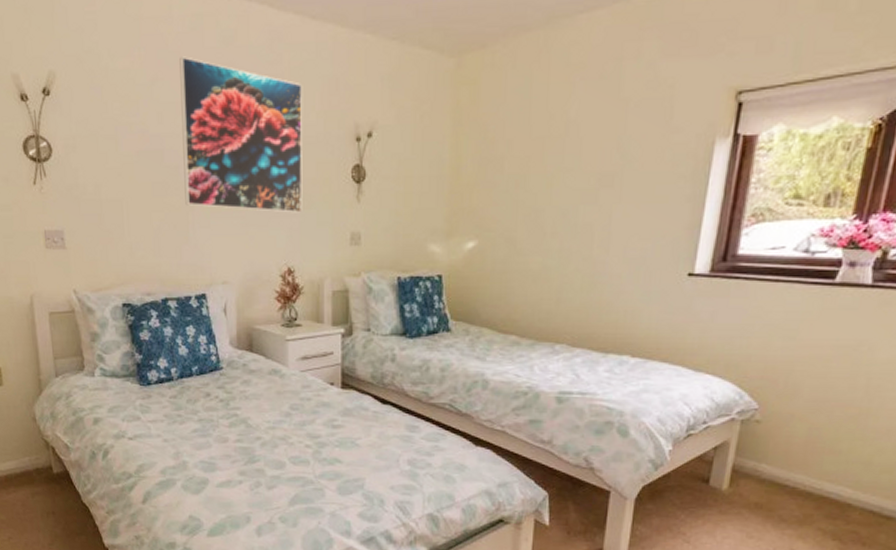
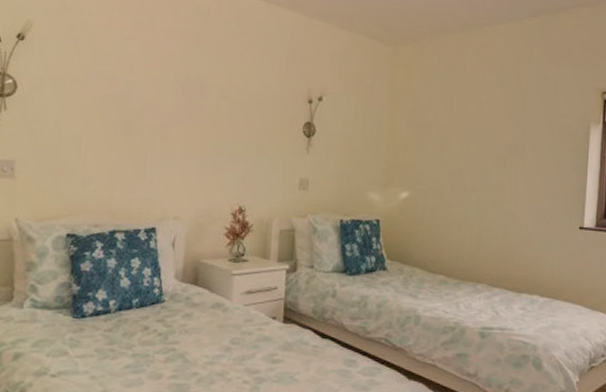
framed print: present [179,56,303,213] -> none [145,21,265,159]

